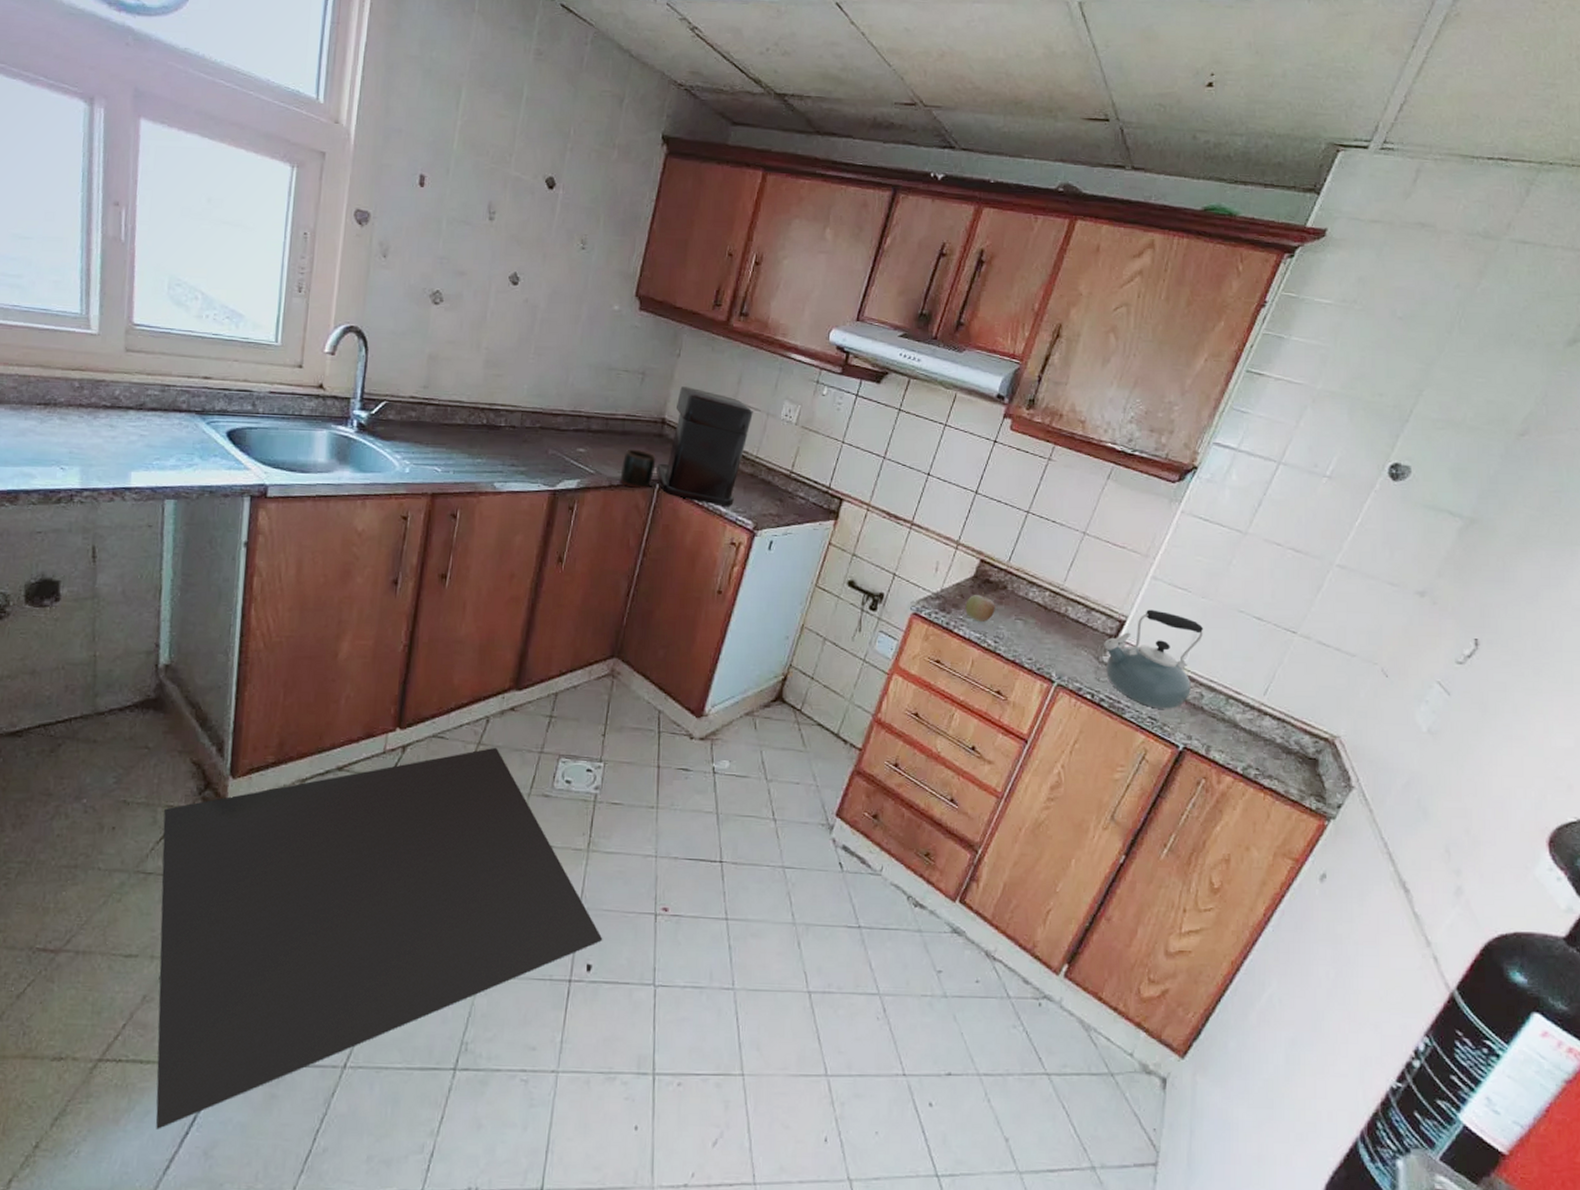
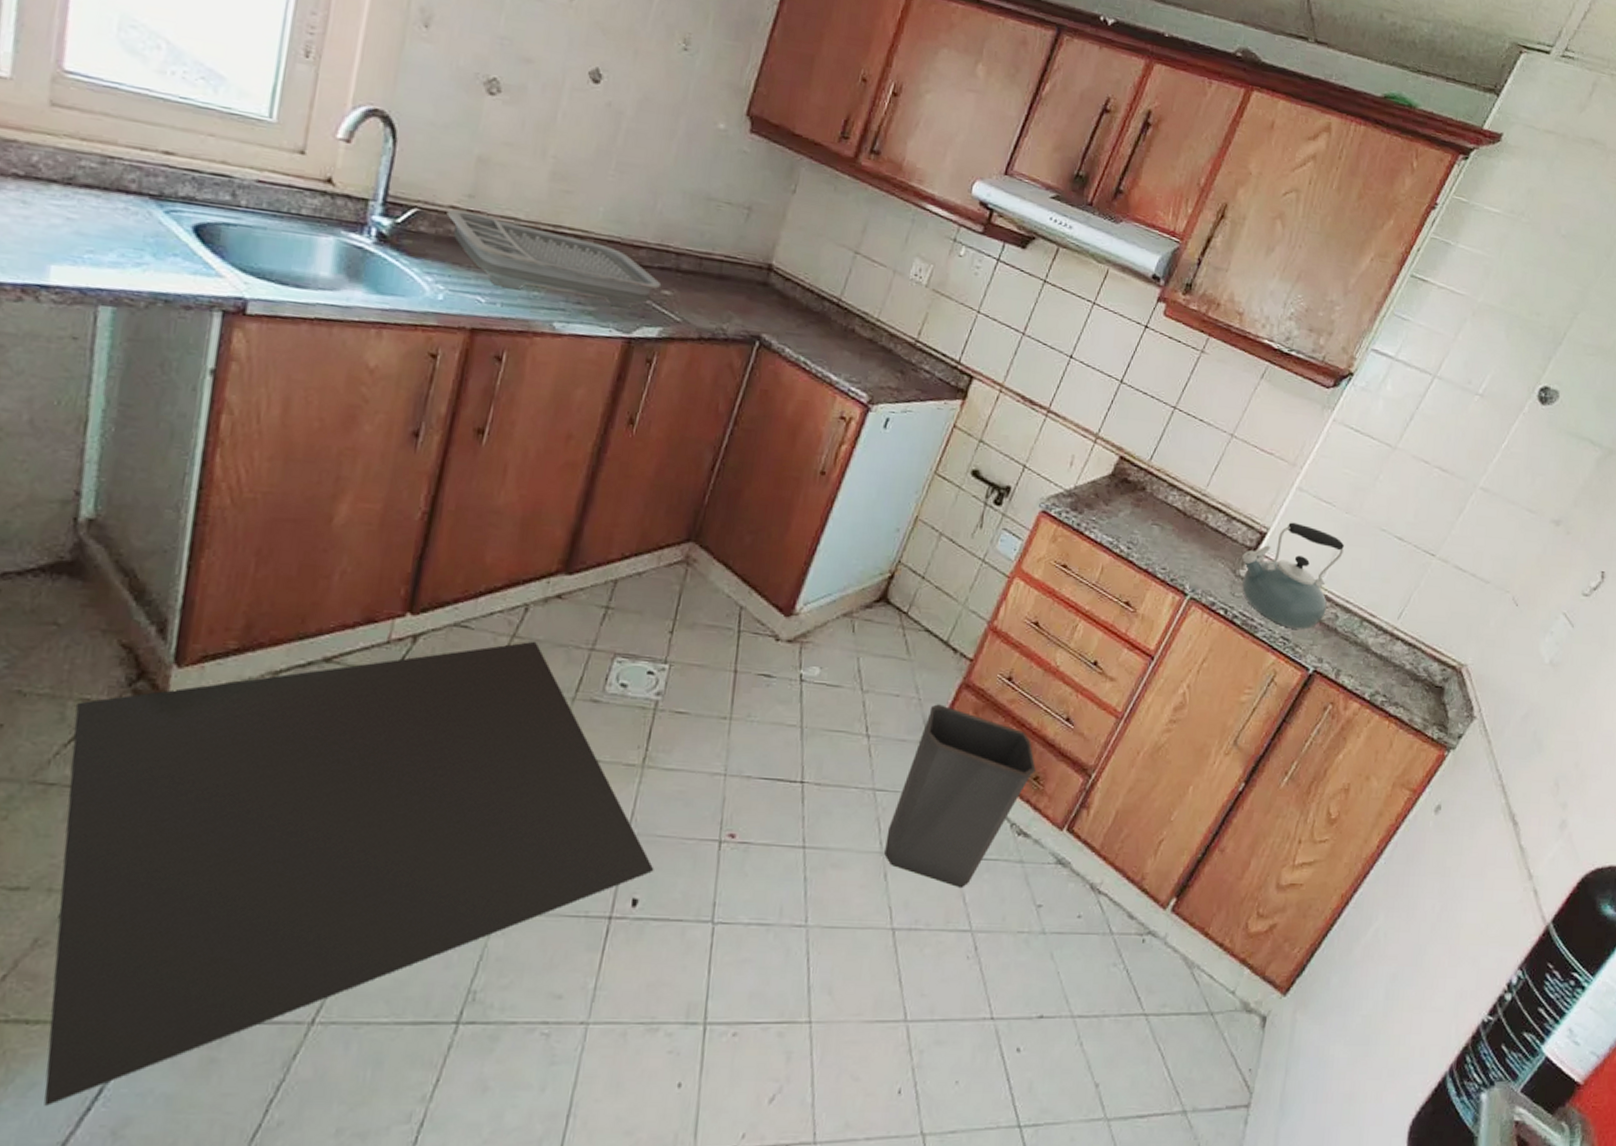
dish rack: none [408,399,577,466] -> present [446,209,662,309]
mug: present [620,449,656,489] -> none [712,296,758,346]
coffee maker: present [657,386,753,506] -> none [757,229,878,374]
trash can: none [797,790,926,954] -> present [884,704,1036,887]
fruit: present [965,593,995,623] -> none [1099,493,1132,526]

